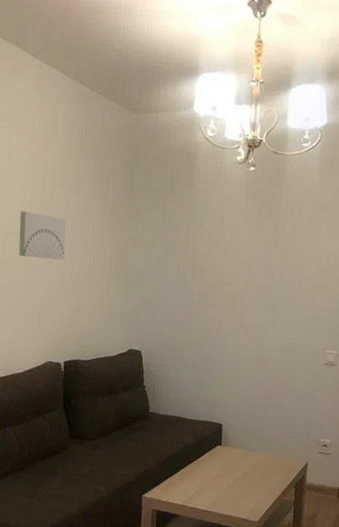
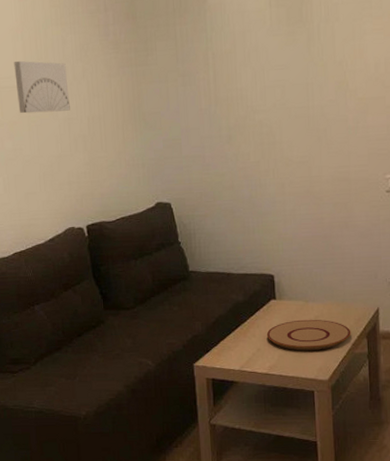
plate: none [209,465,282,494] -> present [266,319,351,351]

